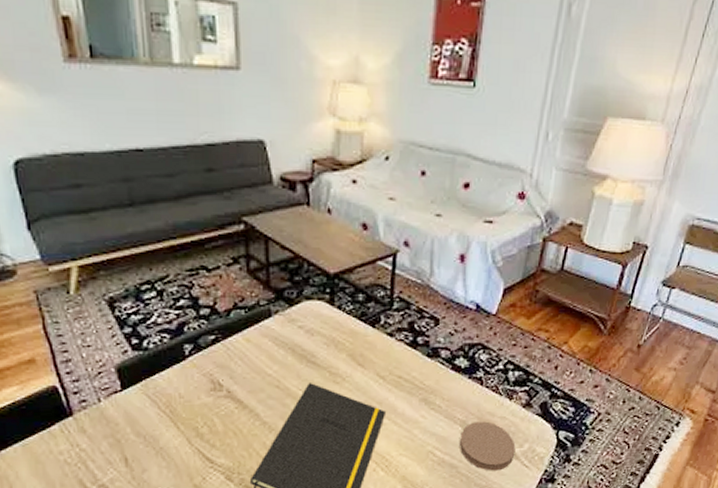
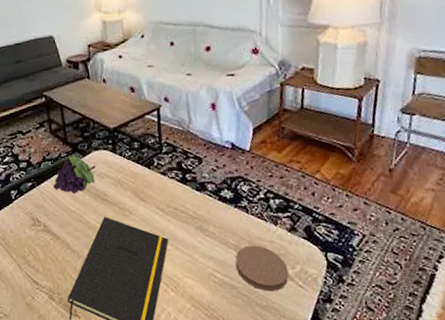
fruit: none [245,303,306,353] -> present [53,154,96,194]

